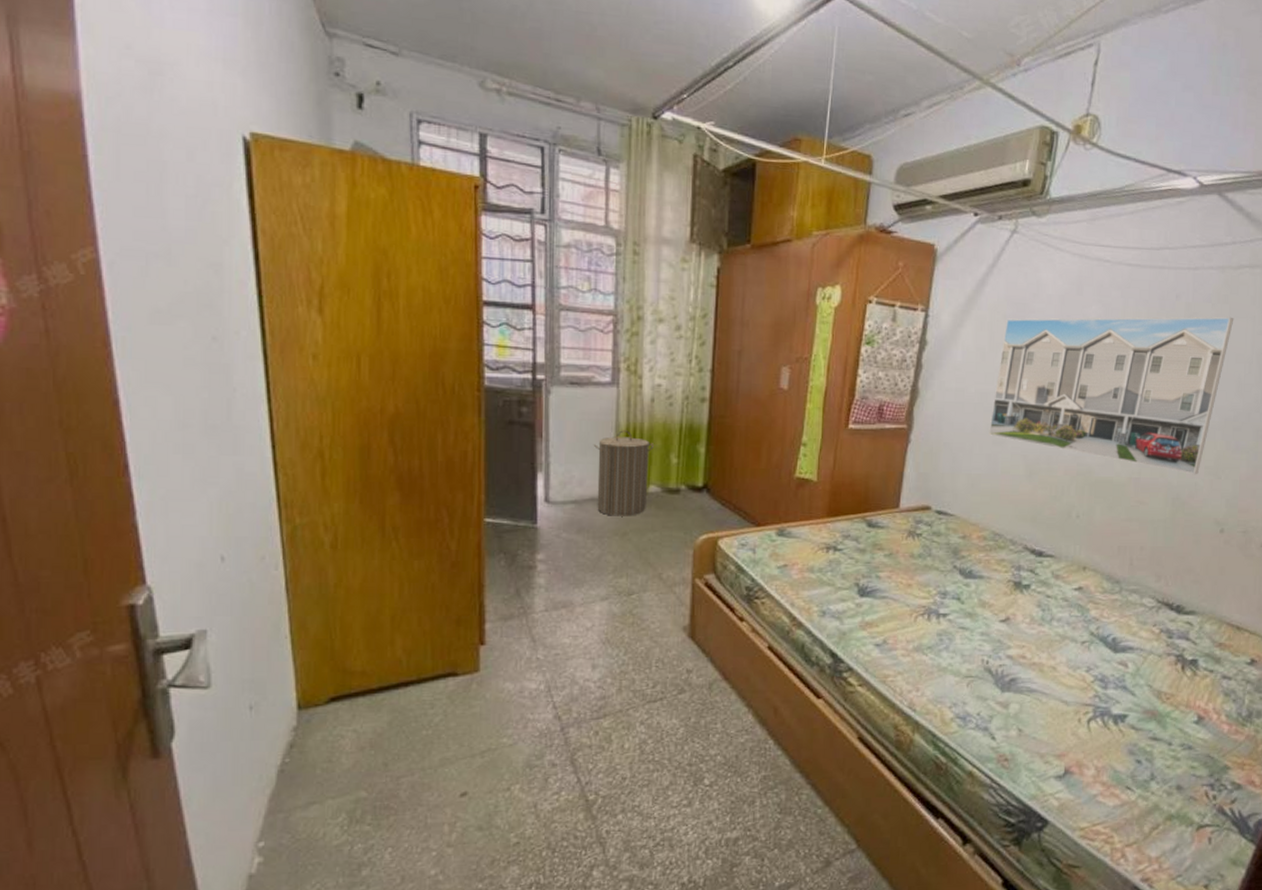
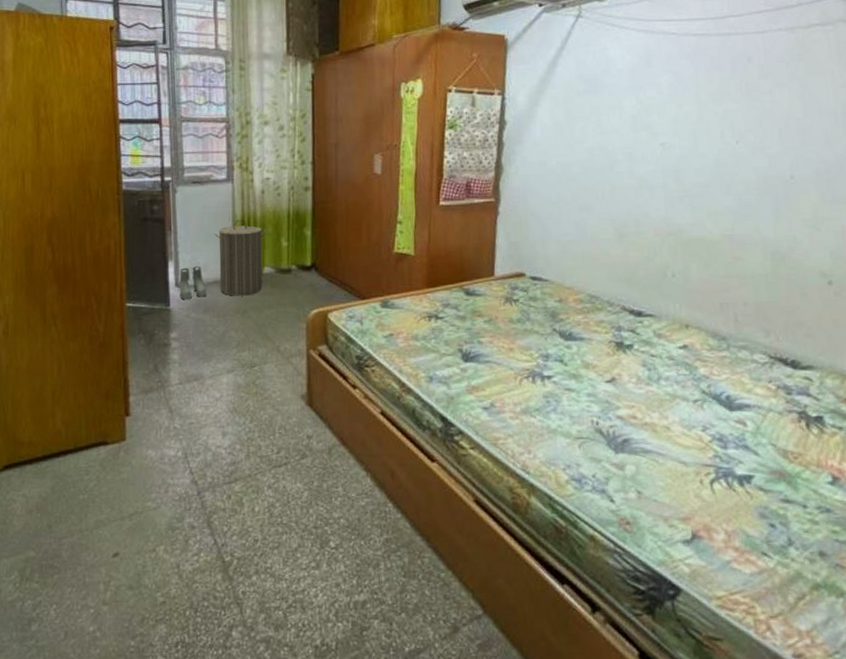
boots: none [548,480,582,517] -> present [178,266,207,299]
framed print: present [989,316,1234,475] -> none [574,73,812,229]

